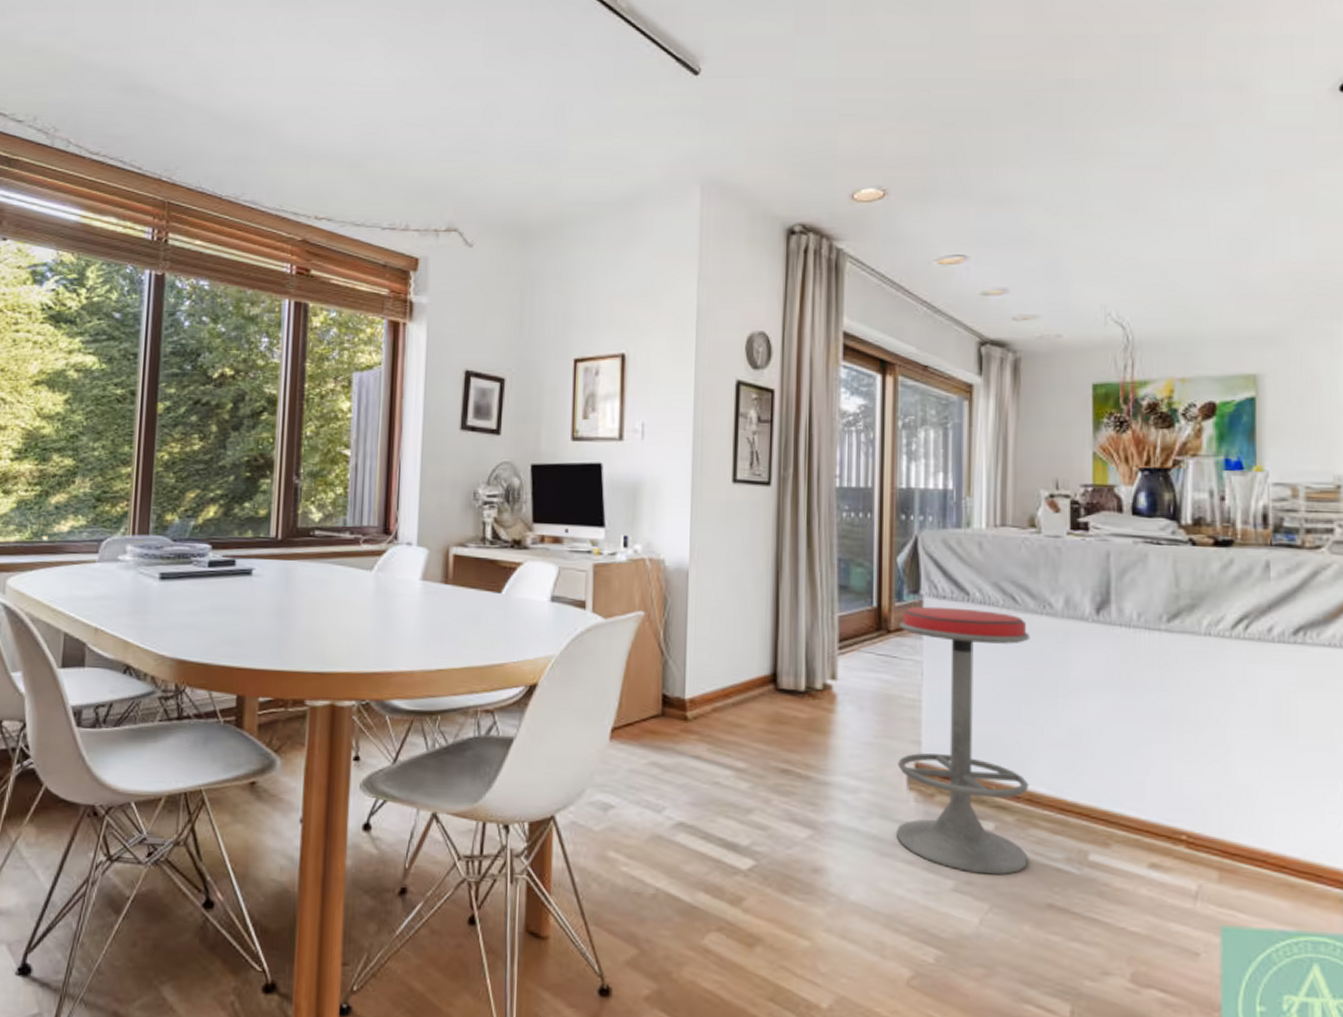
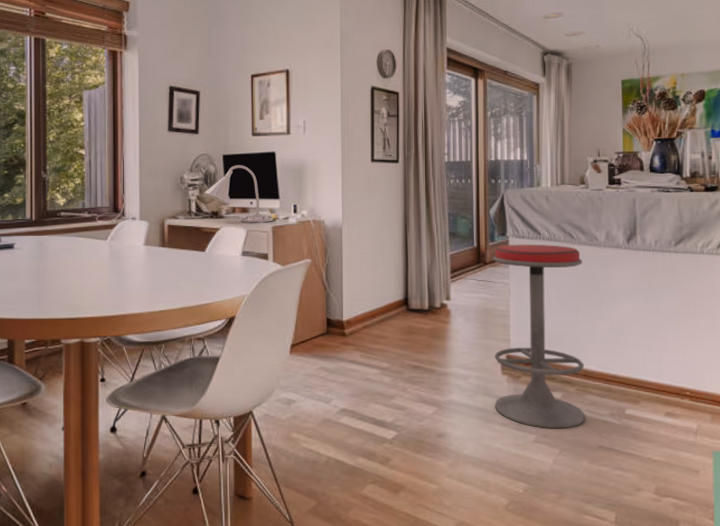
table lamp: none [503,478,599,559] -> present [204,165,276,223]

